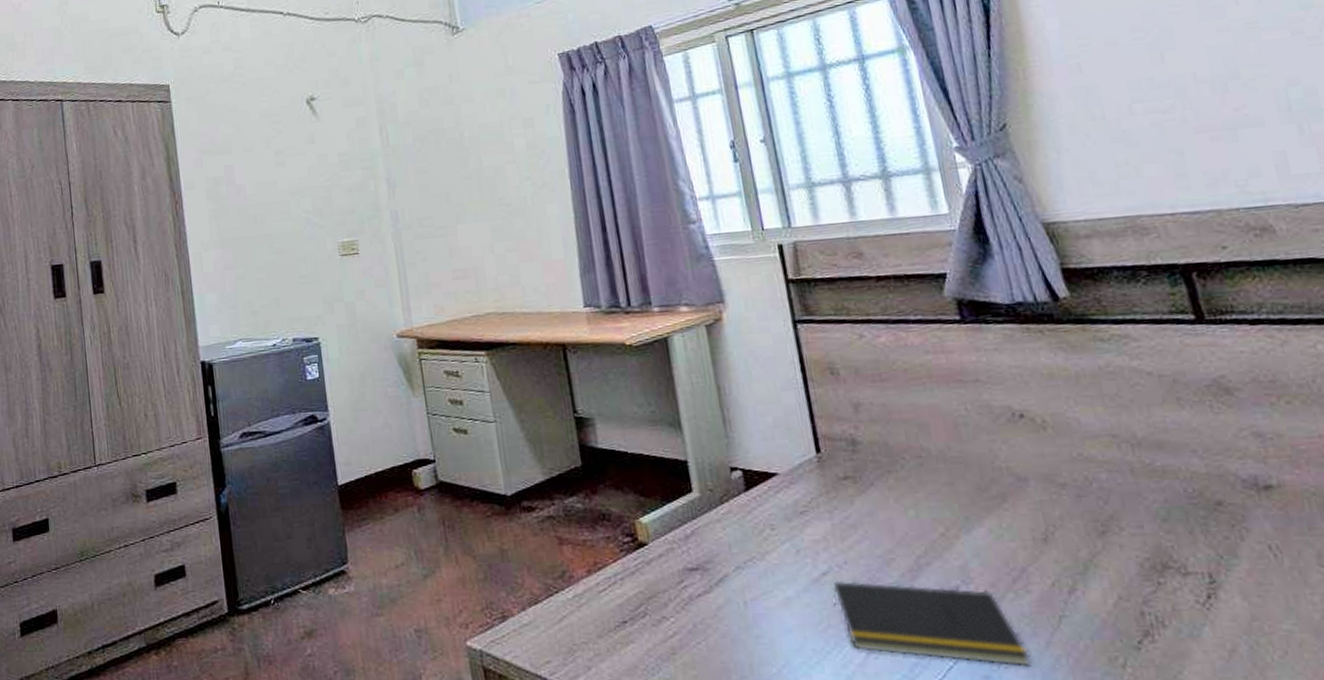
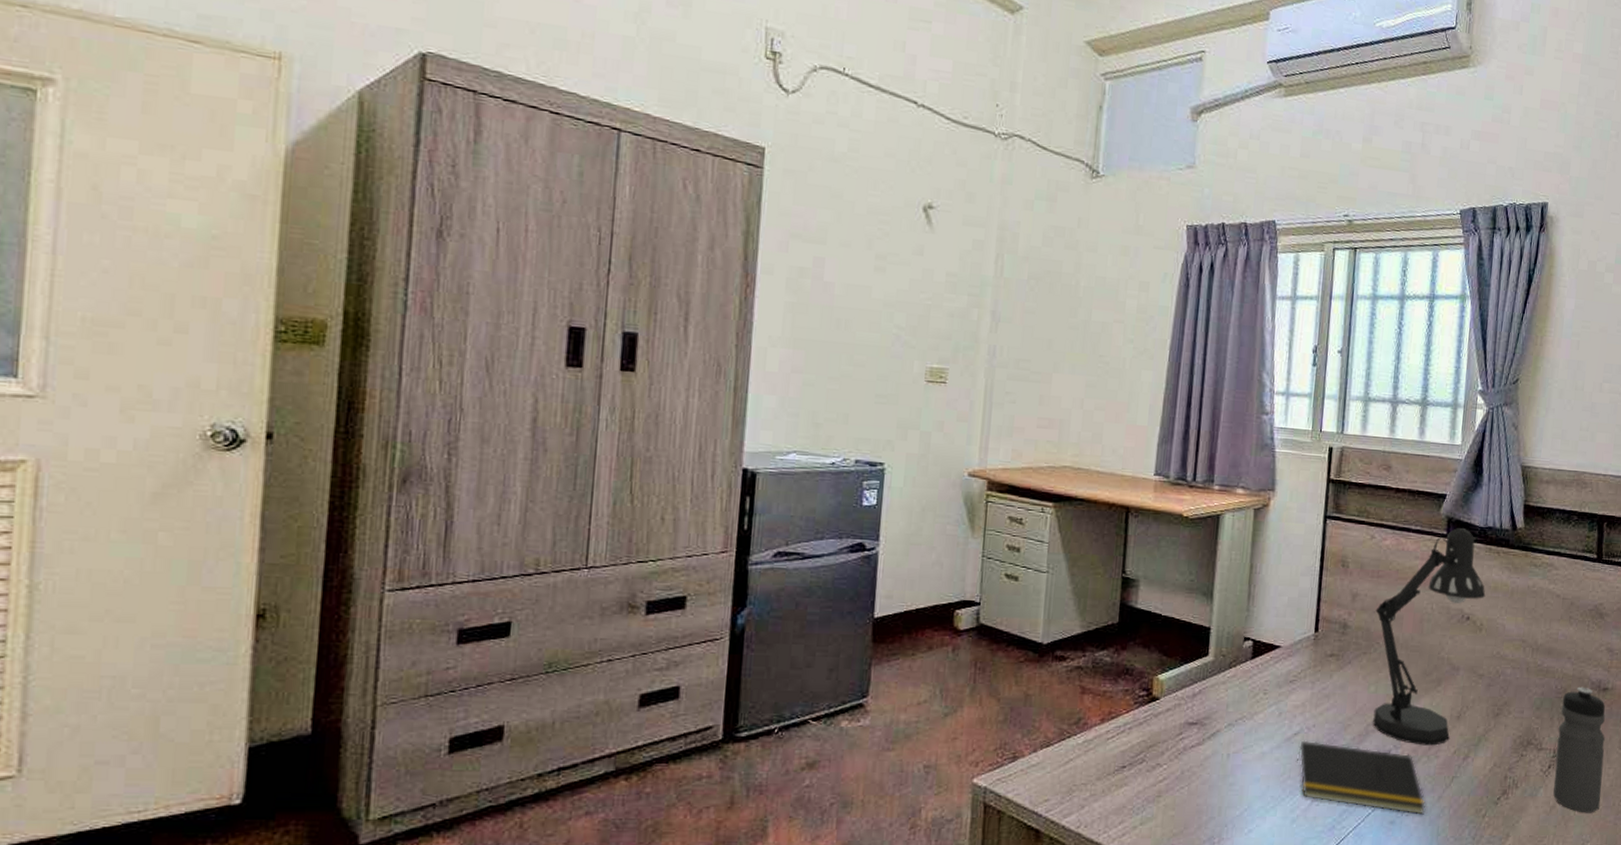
desk lamp: none [889,308,1040,578] -> present [1373,527,1486,746]
water bottle: none [1200,486,1314,658] -> present [1553,686,1605,813]

